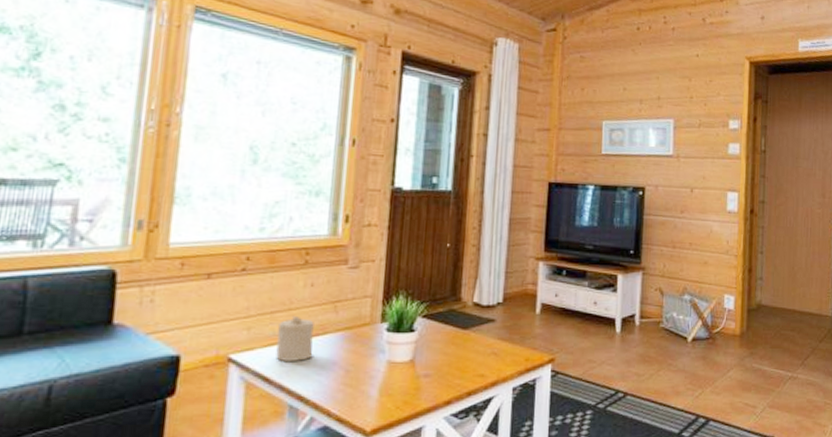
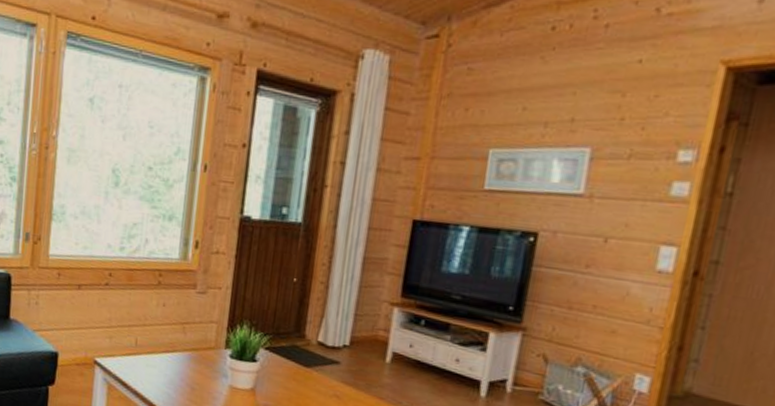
candle: present [276,315,314,361] -> none [132,331,165,373]

